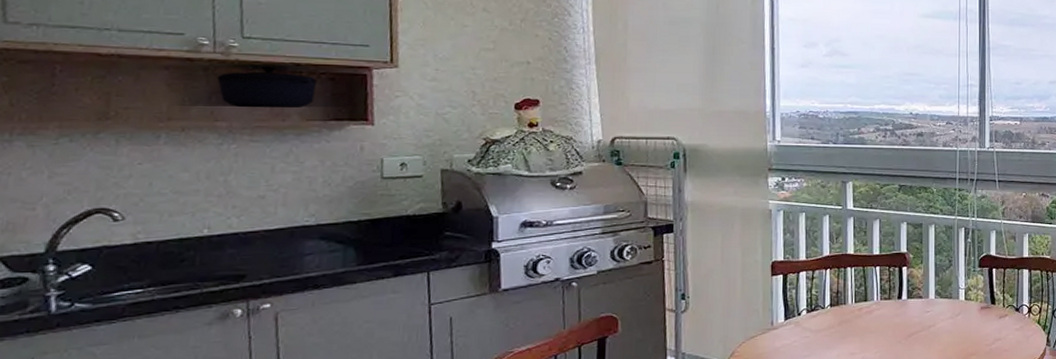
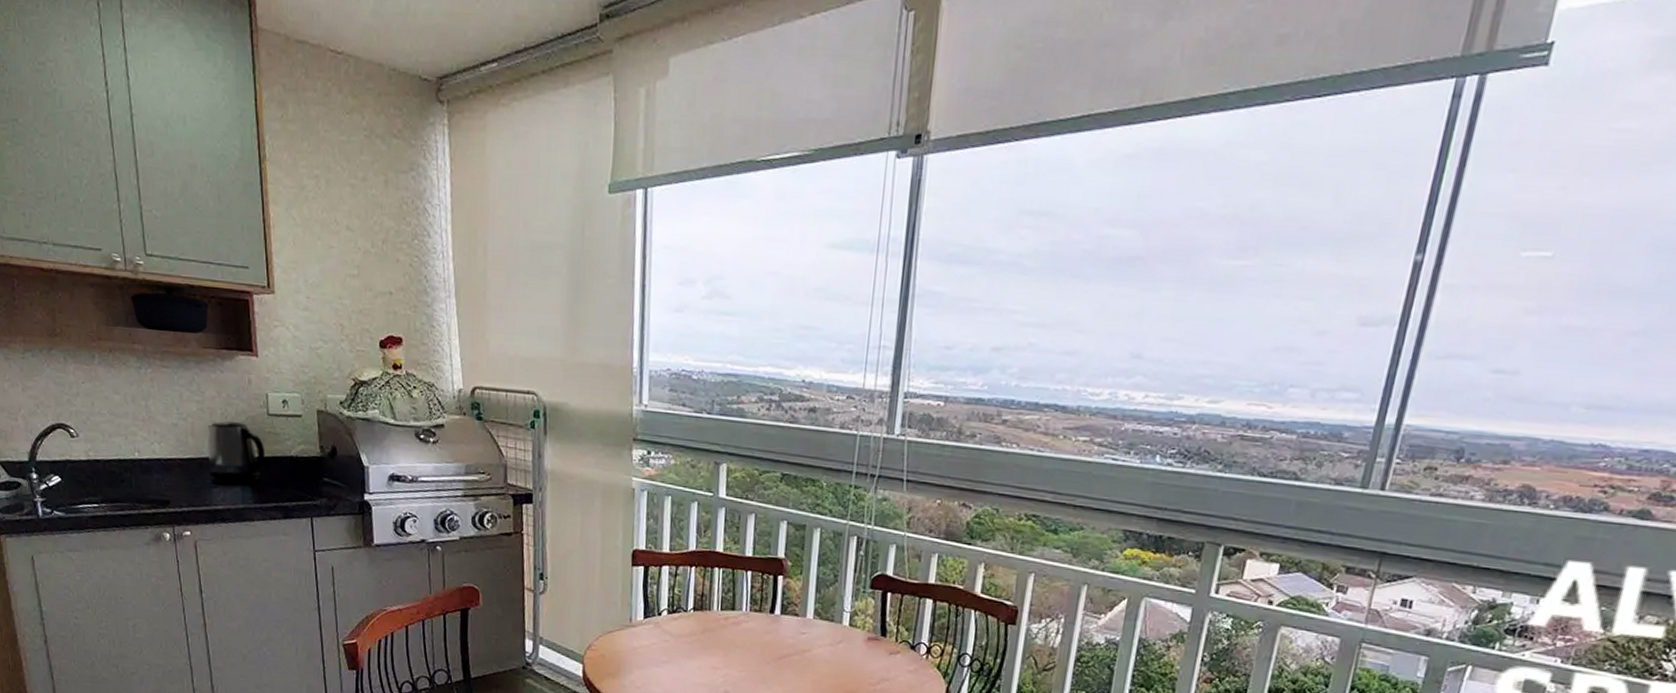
kettle: none [301,187,376,251] -> present [208,420,265,486]

